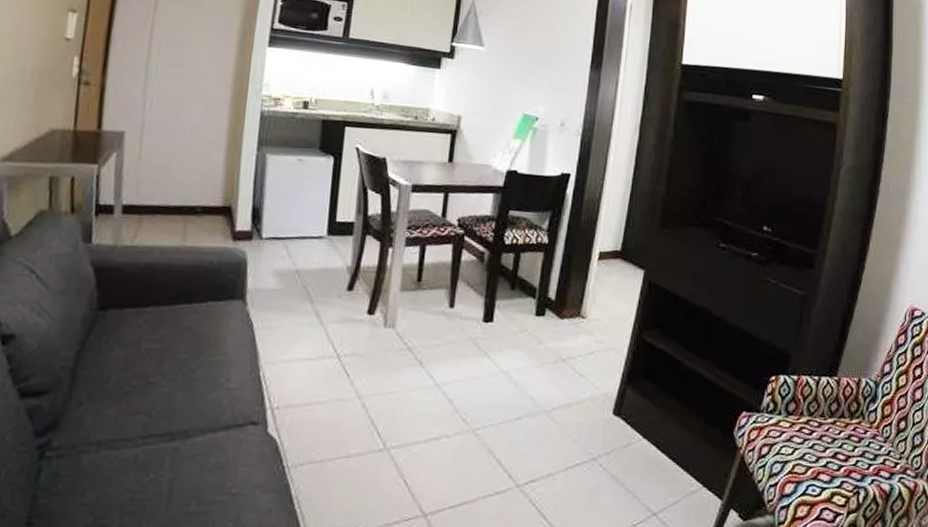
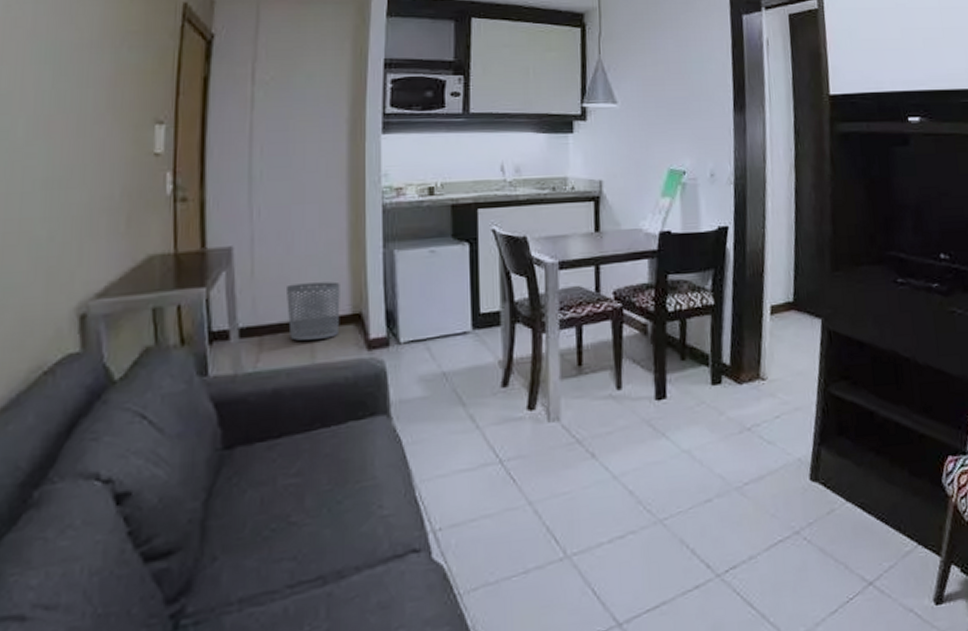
waste bin: none [166,172,216,225] -> present [287,281,340,341]

